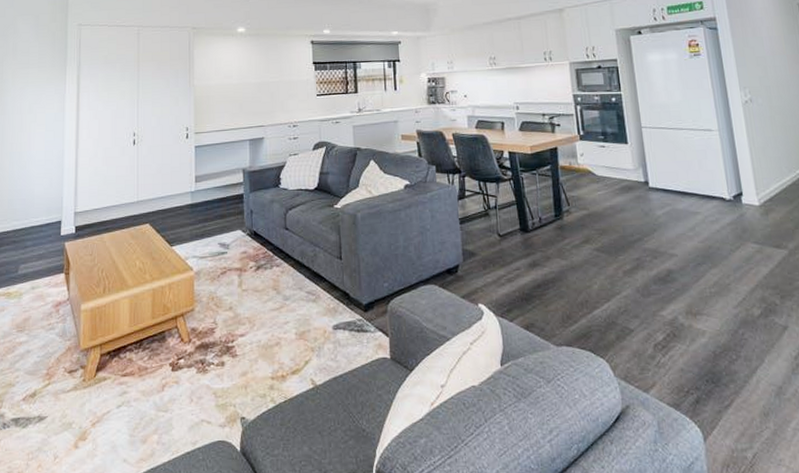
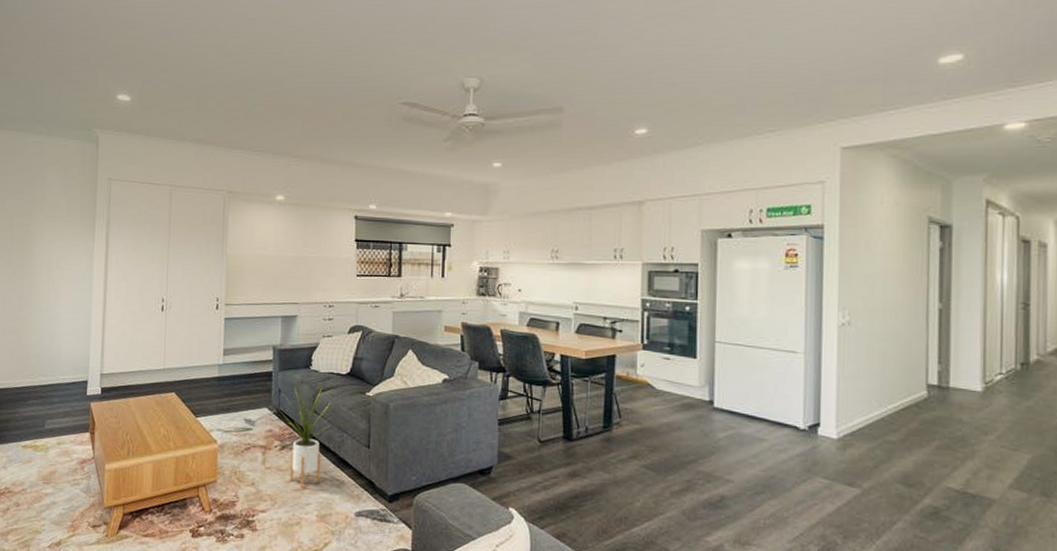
house plant: none [254,199,305,306] -> present [281,380,333,488]

